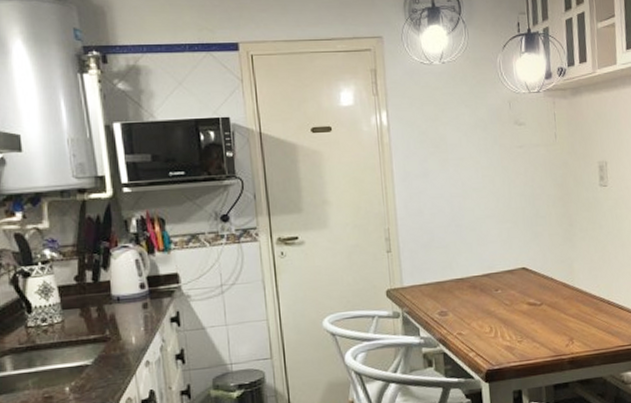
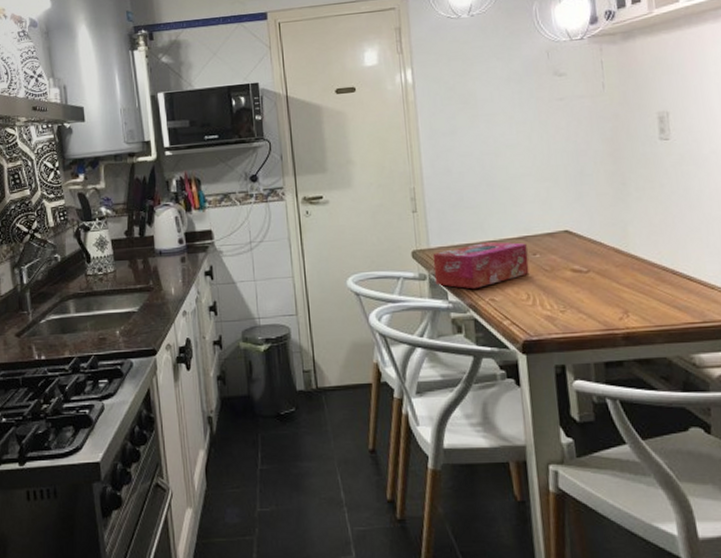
tissue box: none [406,279,492,325] -> present [432,242,530,290]

